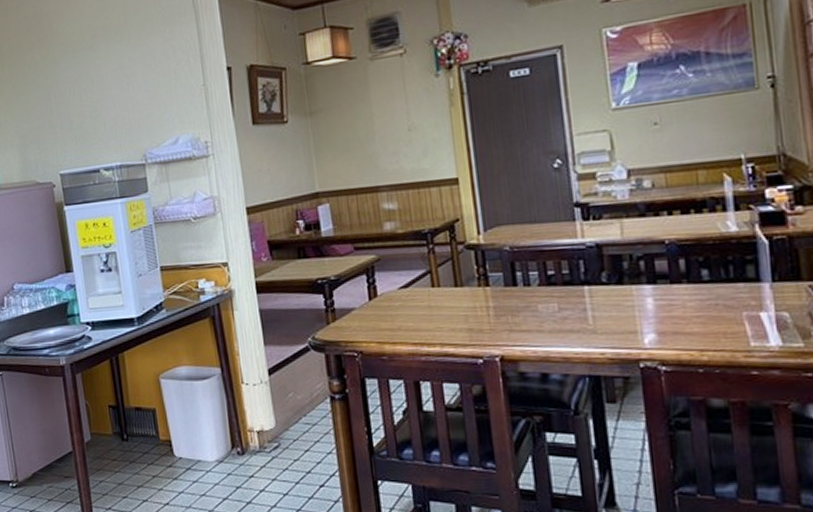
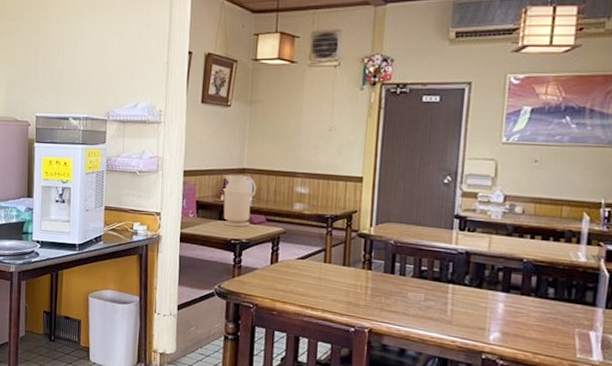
water jug: none [295,200,336,265] -> present [223,174,256,228]

